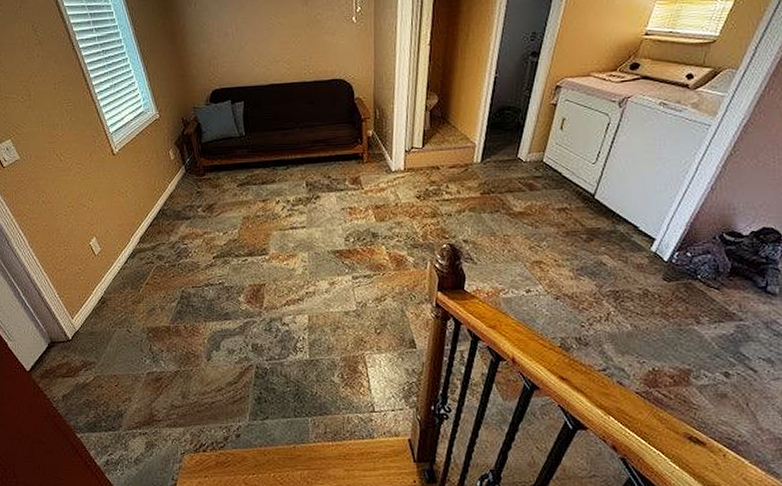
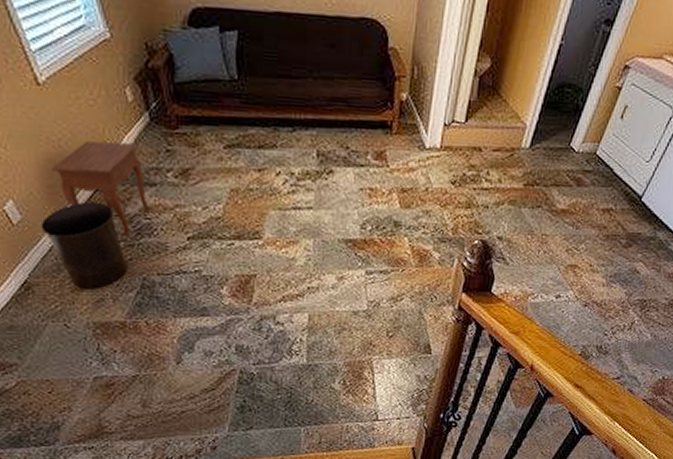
waste bin: none [113,234,171,301] -> present [41,201,127,289]
side table: none [120,189,186,260] -> present [51,141,149,237]

